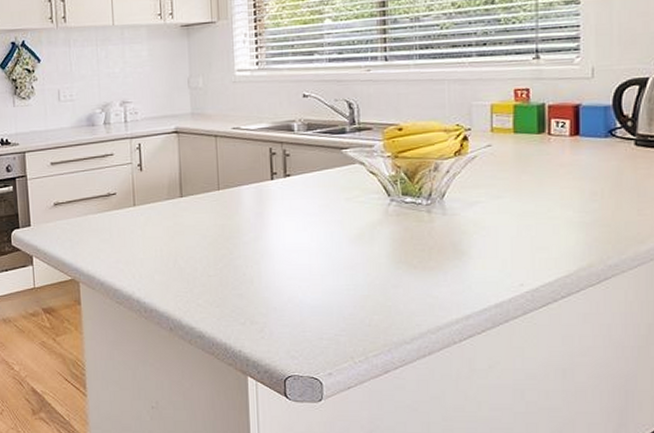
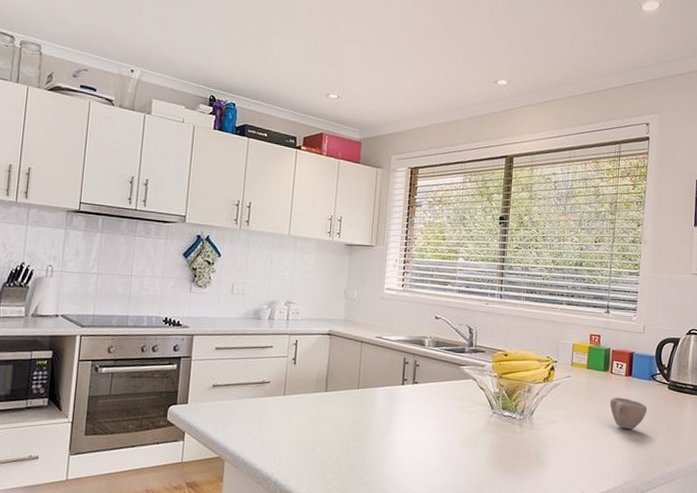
cup: none [550,163,606,203] -> present [610,397,648,430]

